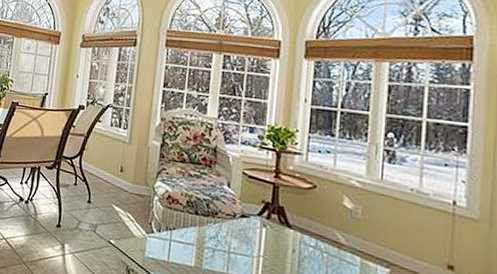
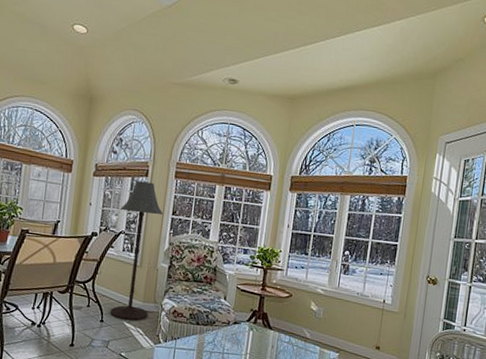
floor lamp: none [98,51,154,205] -> present [110,181,164,321]

